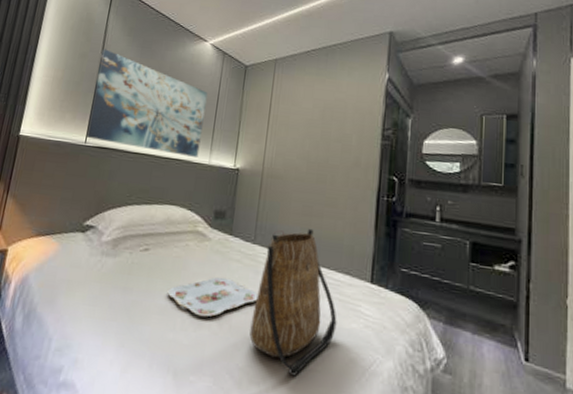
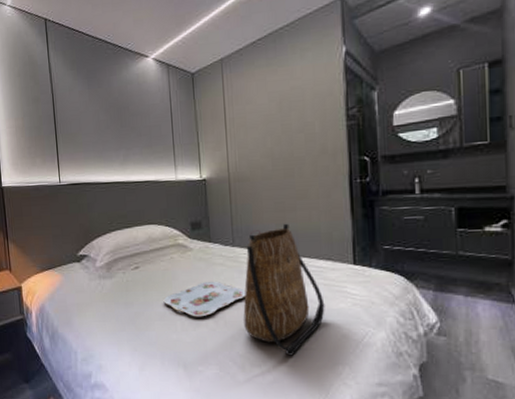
wall art: present [86,49,208,157] -> none [52,88,165,178]

